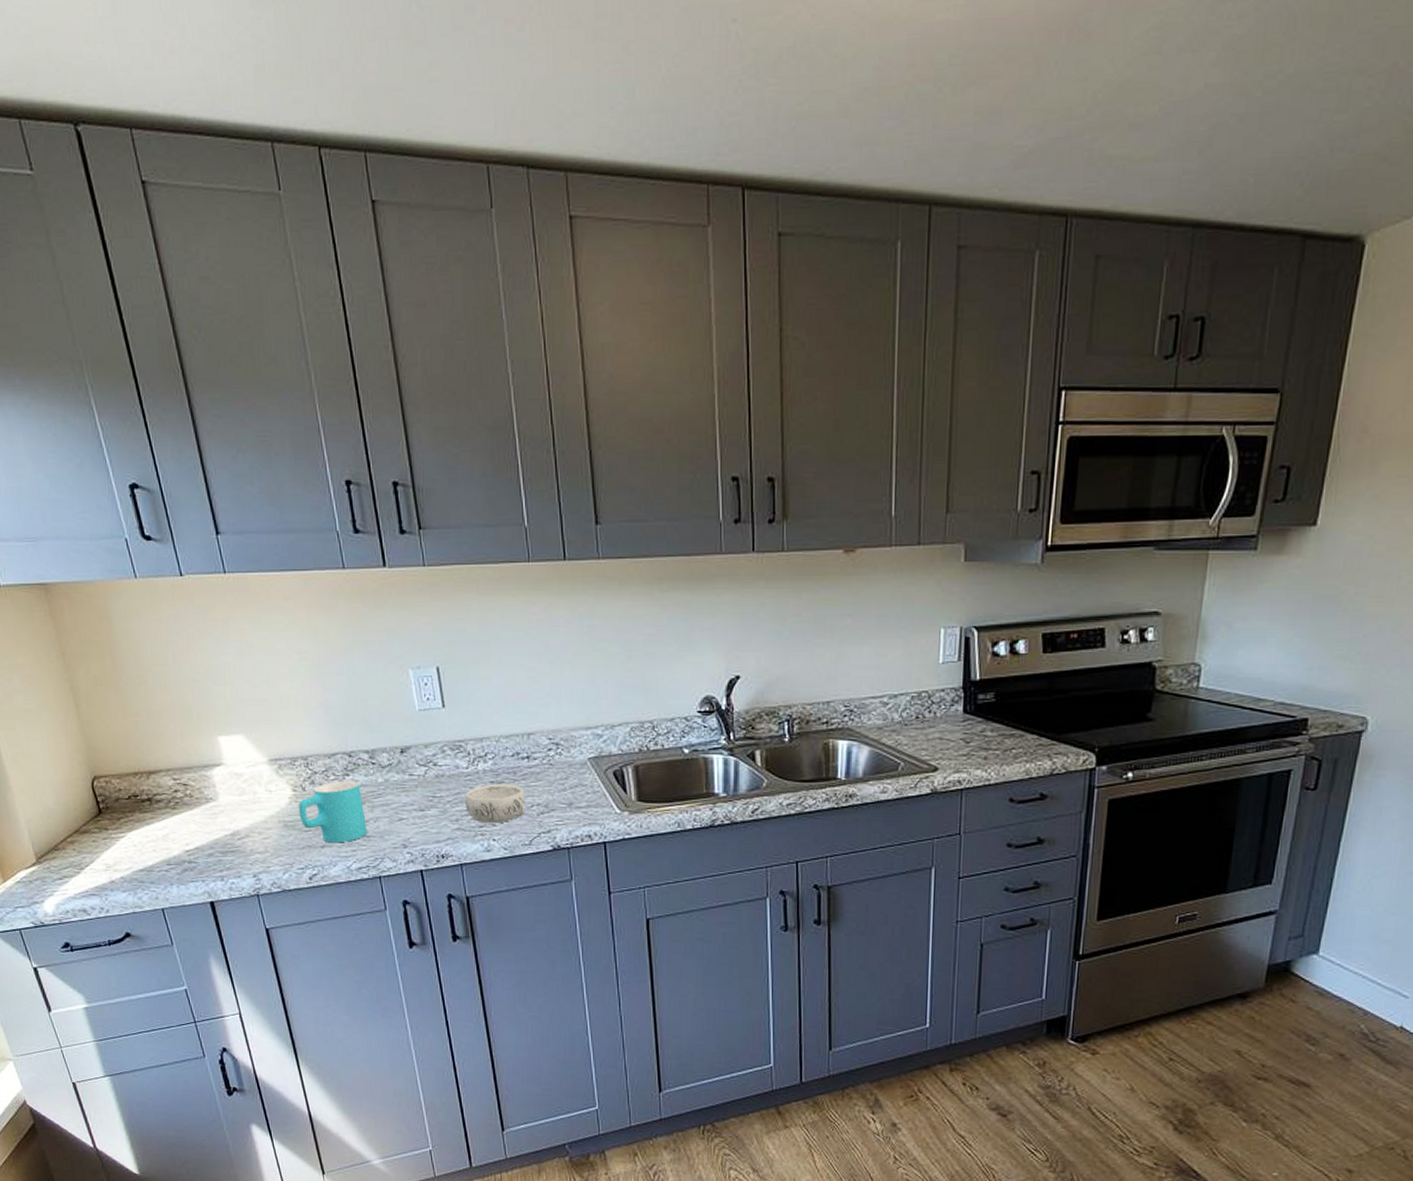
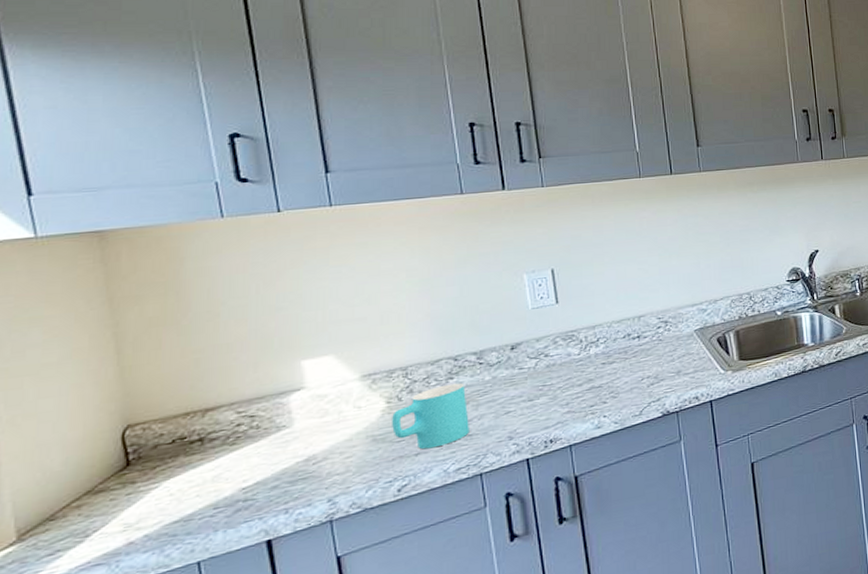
decorative bowl: present [464,784,525,824] -> none [575,362,636,403]

